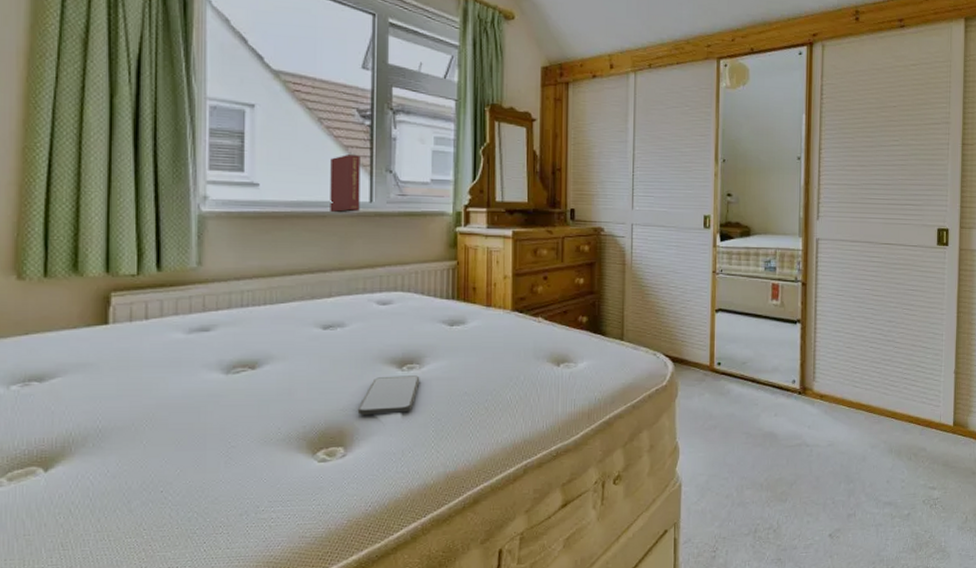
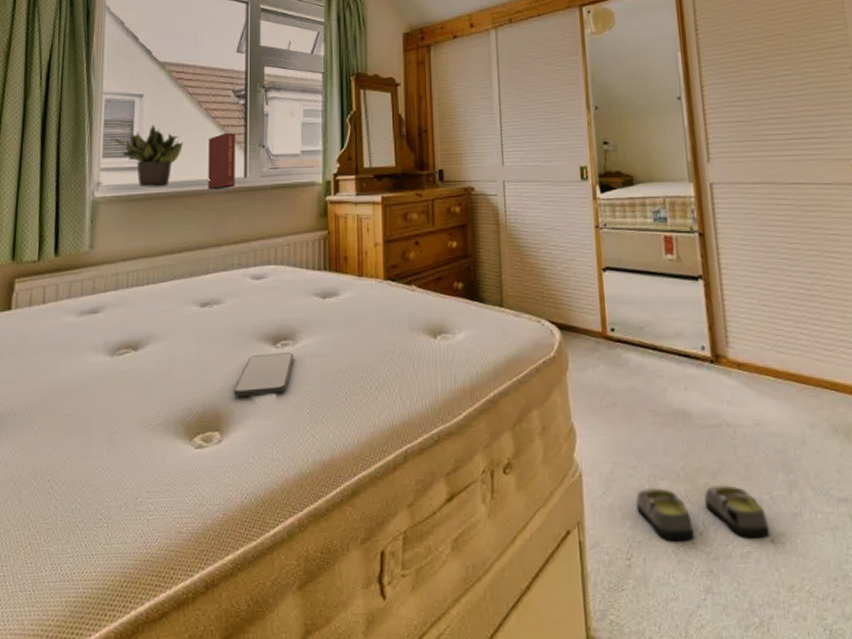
potted plant: none [218,138,302,206] -> present [110,124,183,188]
slippers: none [725,492,829,537] -> present [636,484,770,542]

